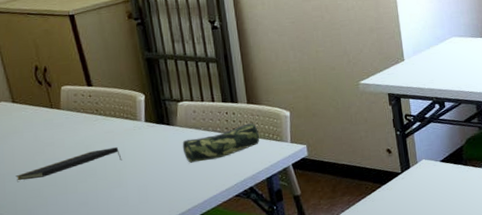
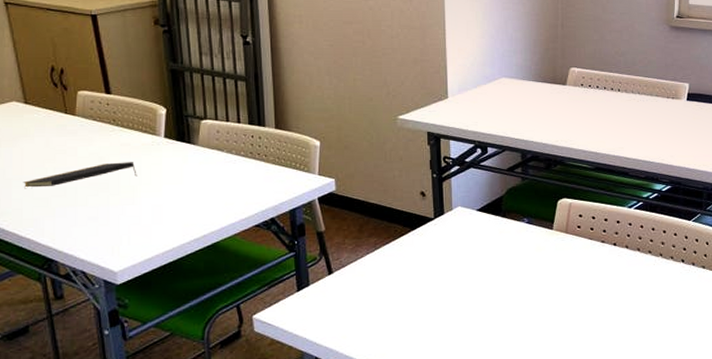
pencil case: present [182,123,259,163] -> none [202,150,285,186]

